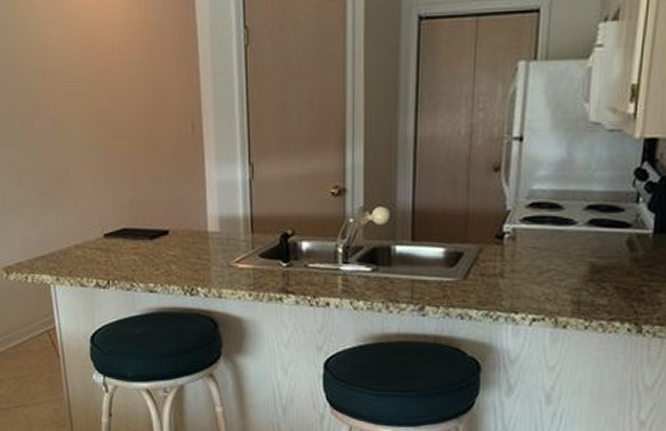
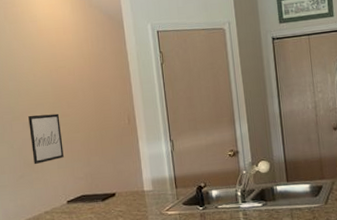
wall art: none [55,108,102,179] -> present [28,113,64,164]

